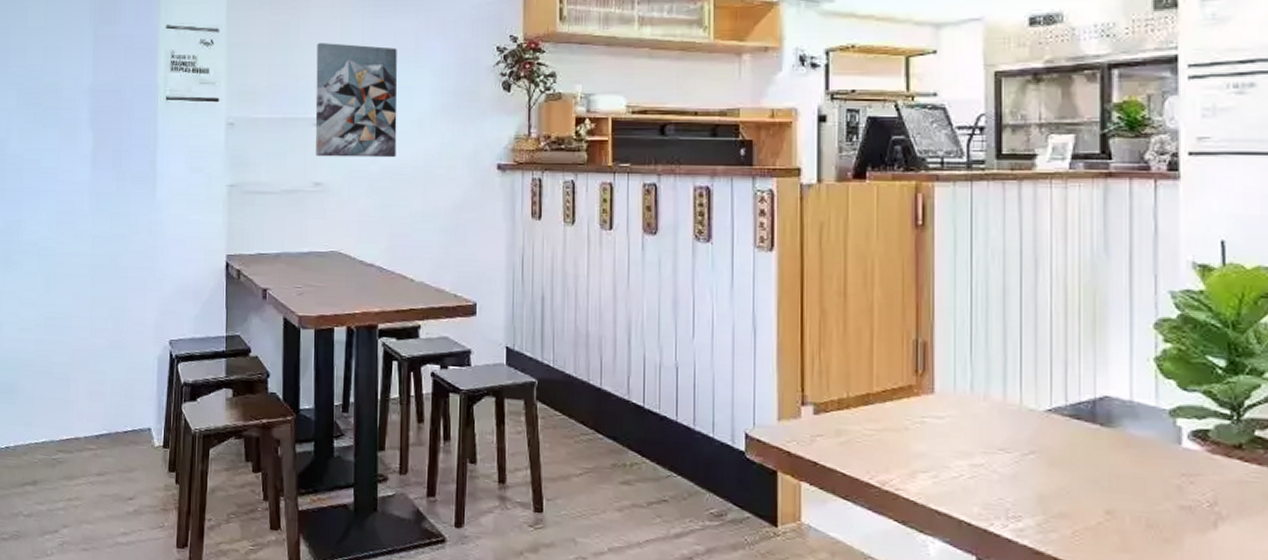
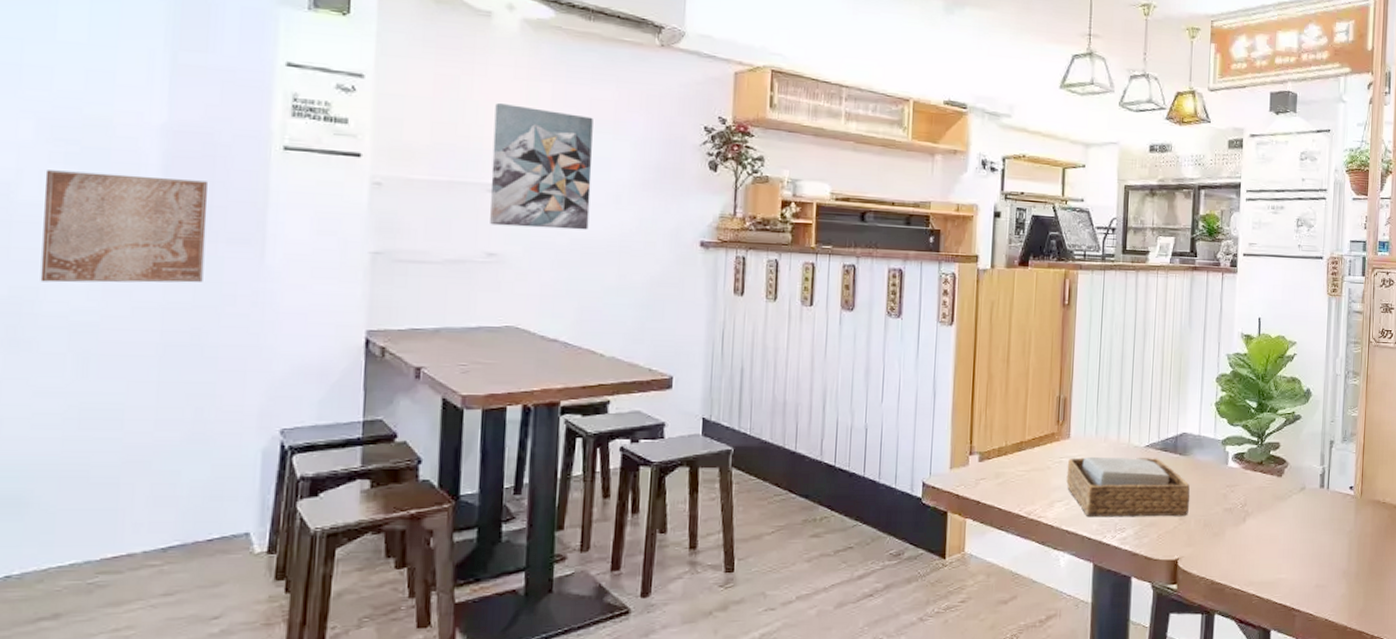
wall art: none [21,128,118,216] -> present [40,170,208,283]
napkin holder: none [932,418,1122,510] -> present [1066,456,1190,518]

